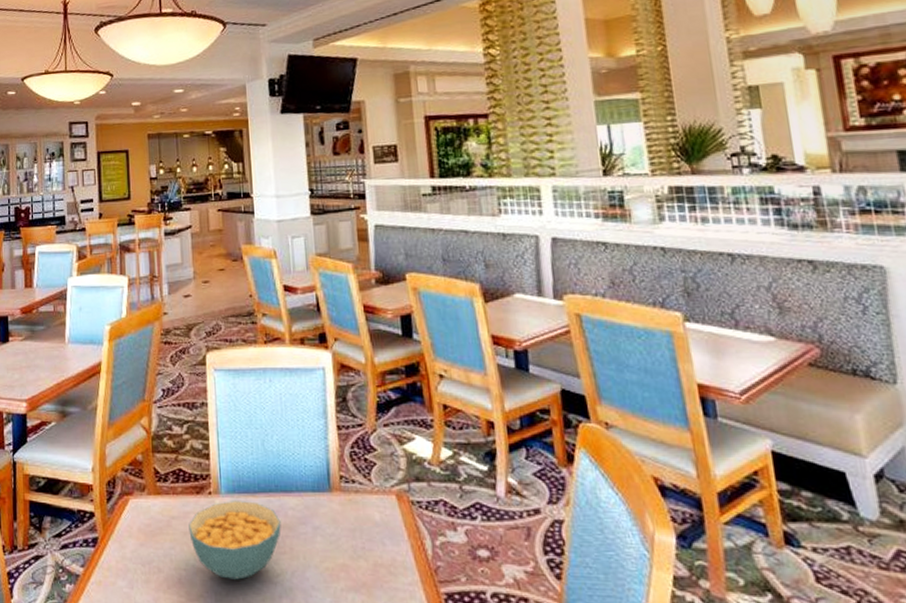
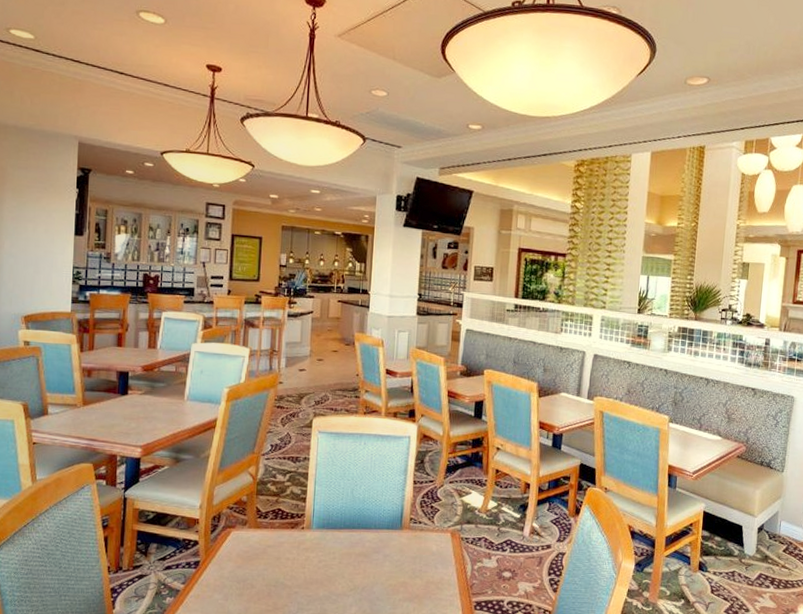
cereal bowl: present [189,501,281,580] -> none [281,534,359,593]

